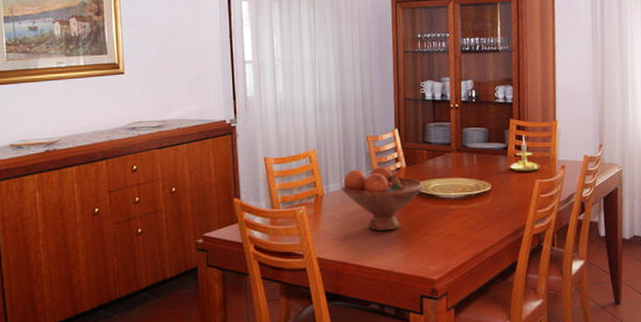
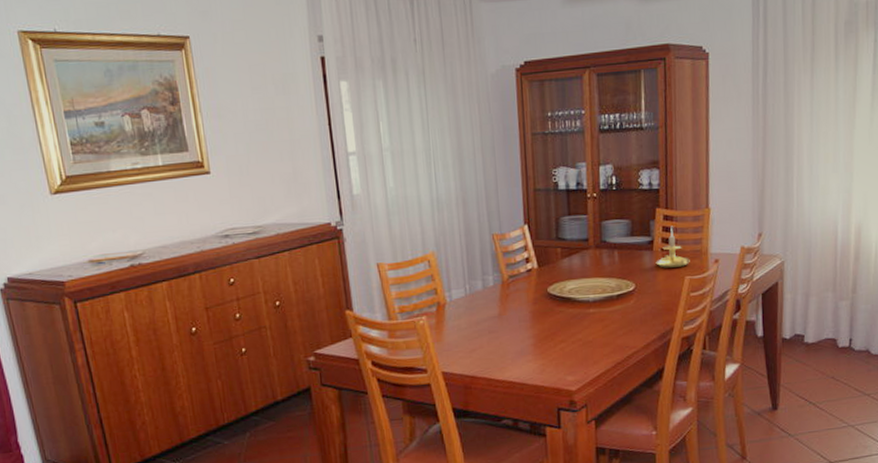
fruit bowl: present [341,166,424,232] -> none [465,268,559,341]

